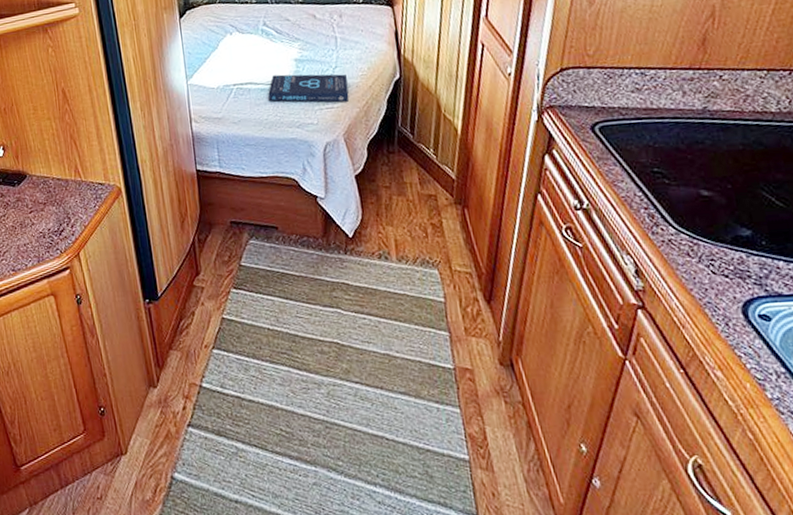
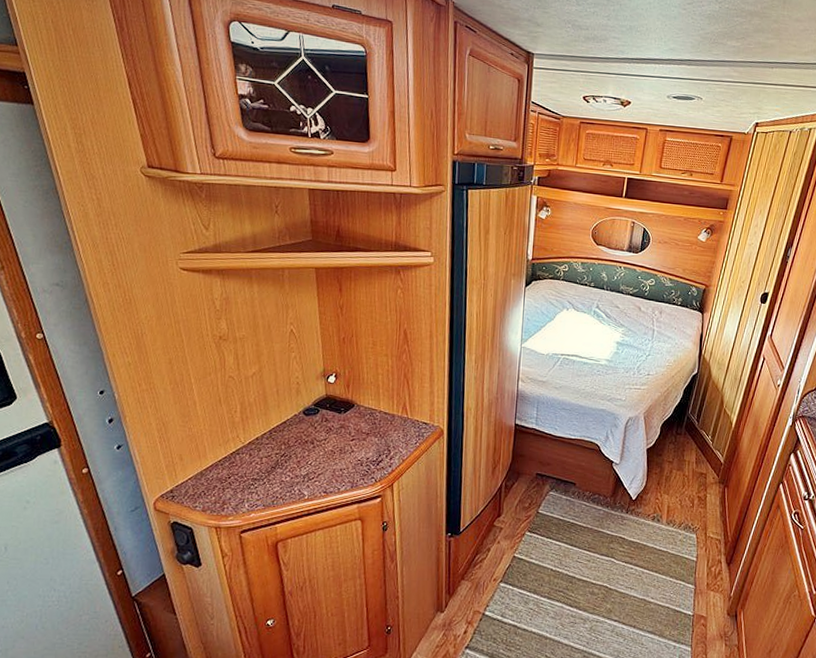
book: present [268,74,349,103] -> none [589,352,657,386]

